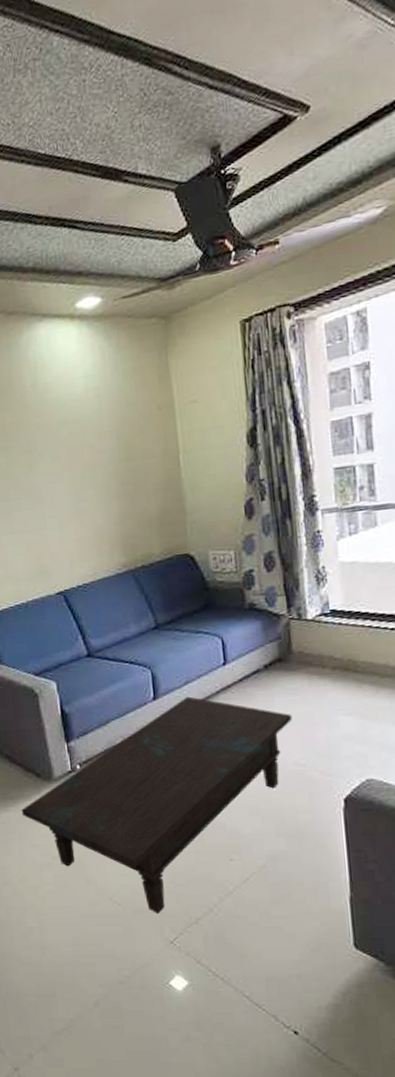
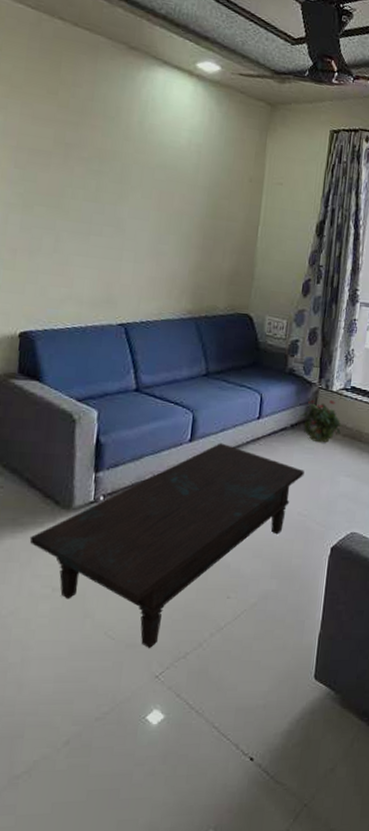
potted plant: none [273,629,329,681] -> present [301,399,343,443]

